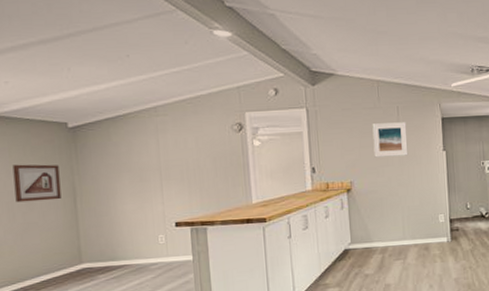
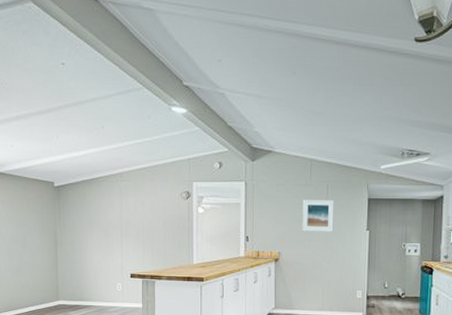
picture frame: present [12,164,62,203] -> none [13,214,47,246]

